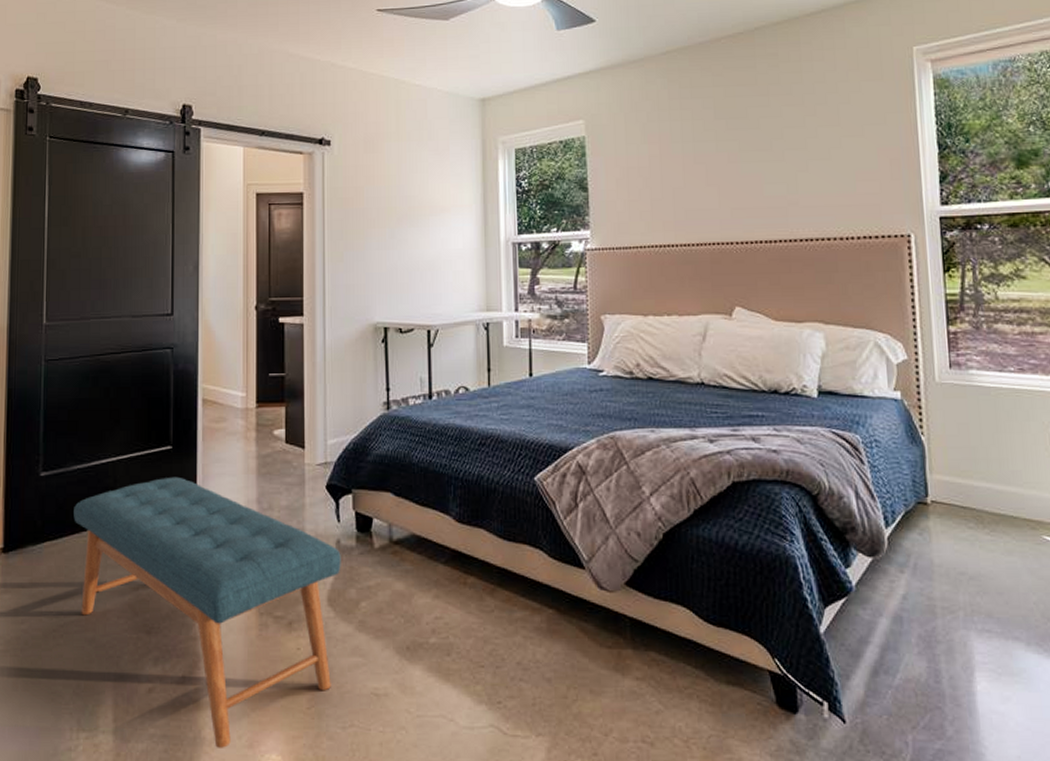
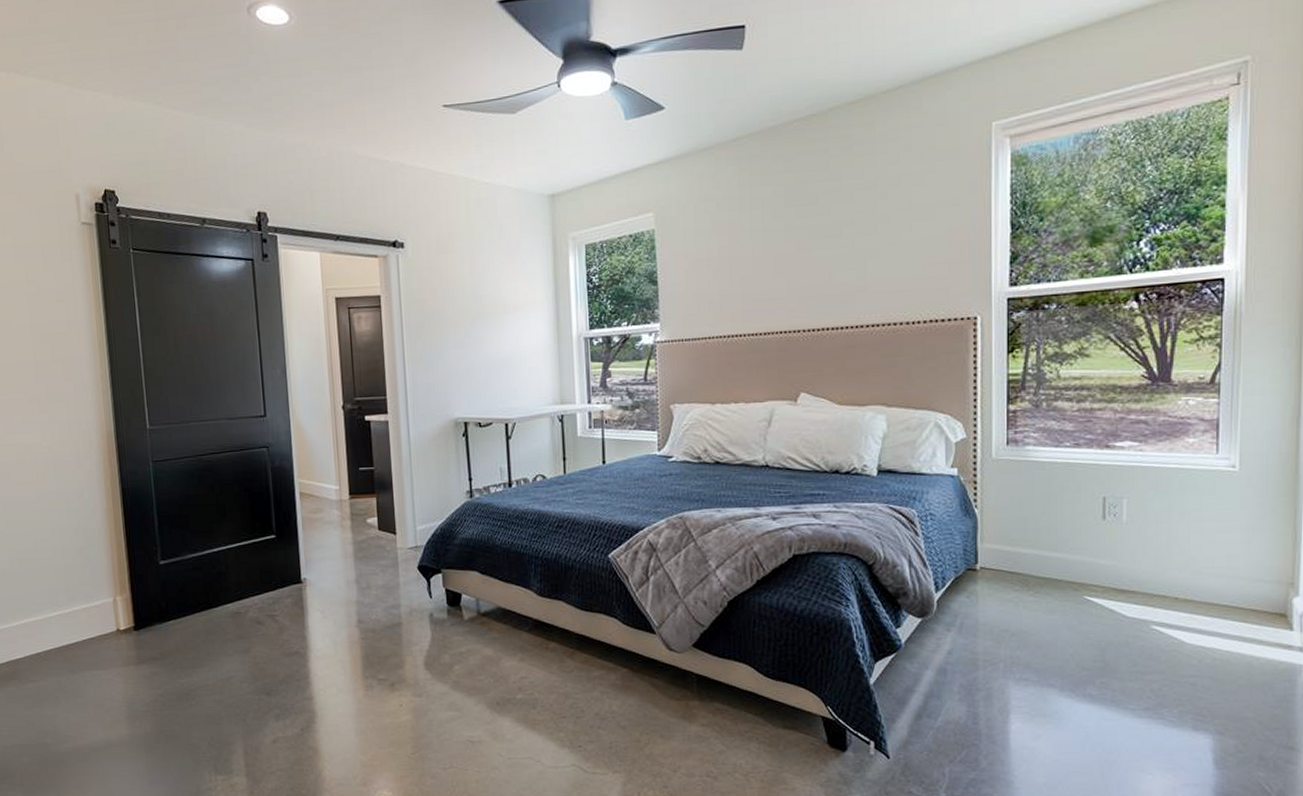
bench: present [74,476,341,748] -> none [192,562,435,786]

